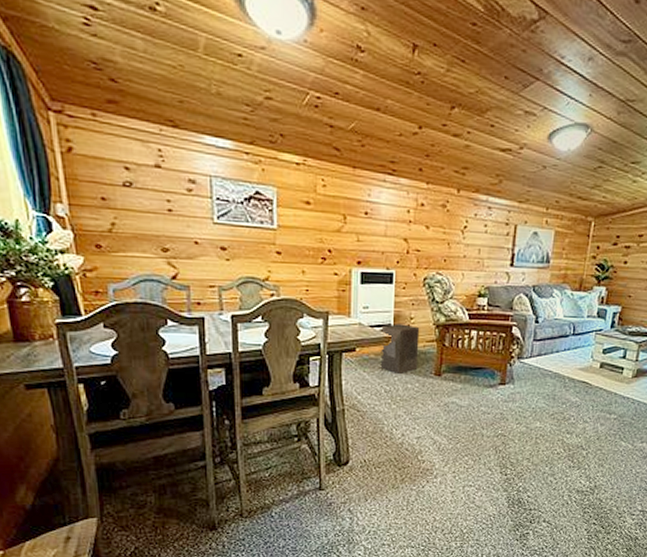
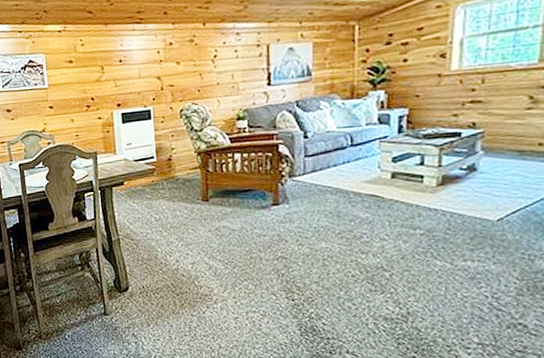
storage bin: present [380,324,420,374] -> none [145,155,185,202]

